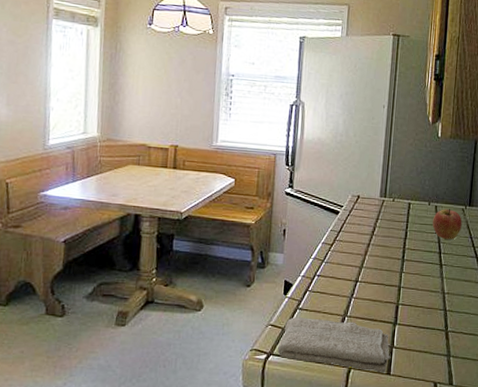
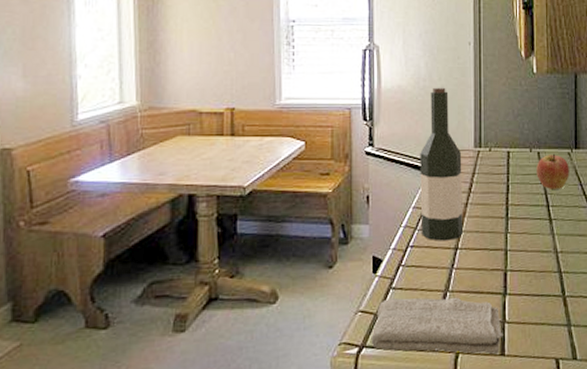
wine bottle: none [328,142,369,274] -> present [420,87,463,241]

